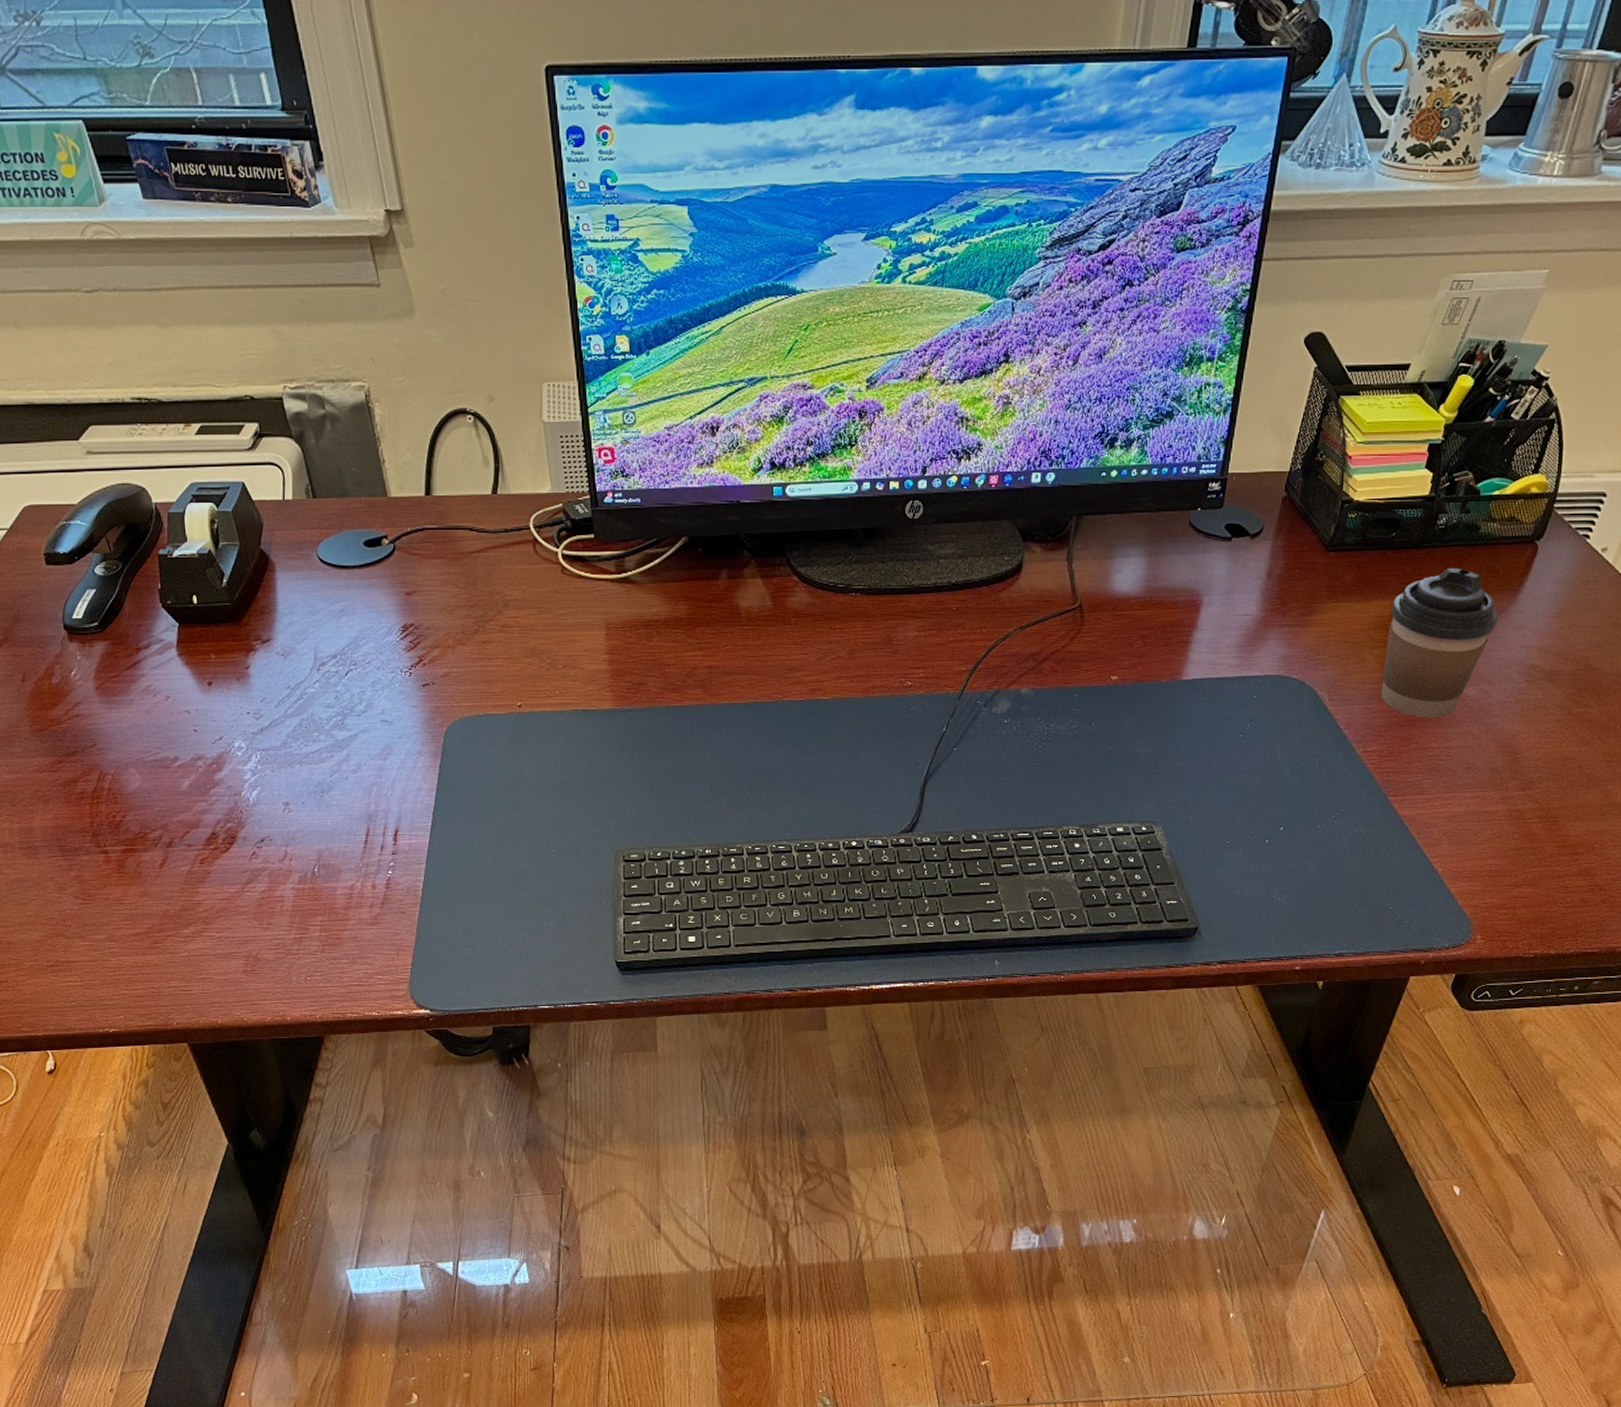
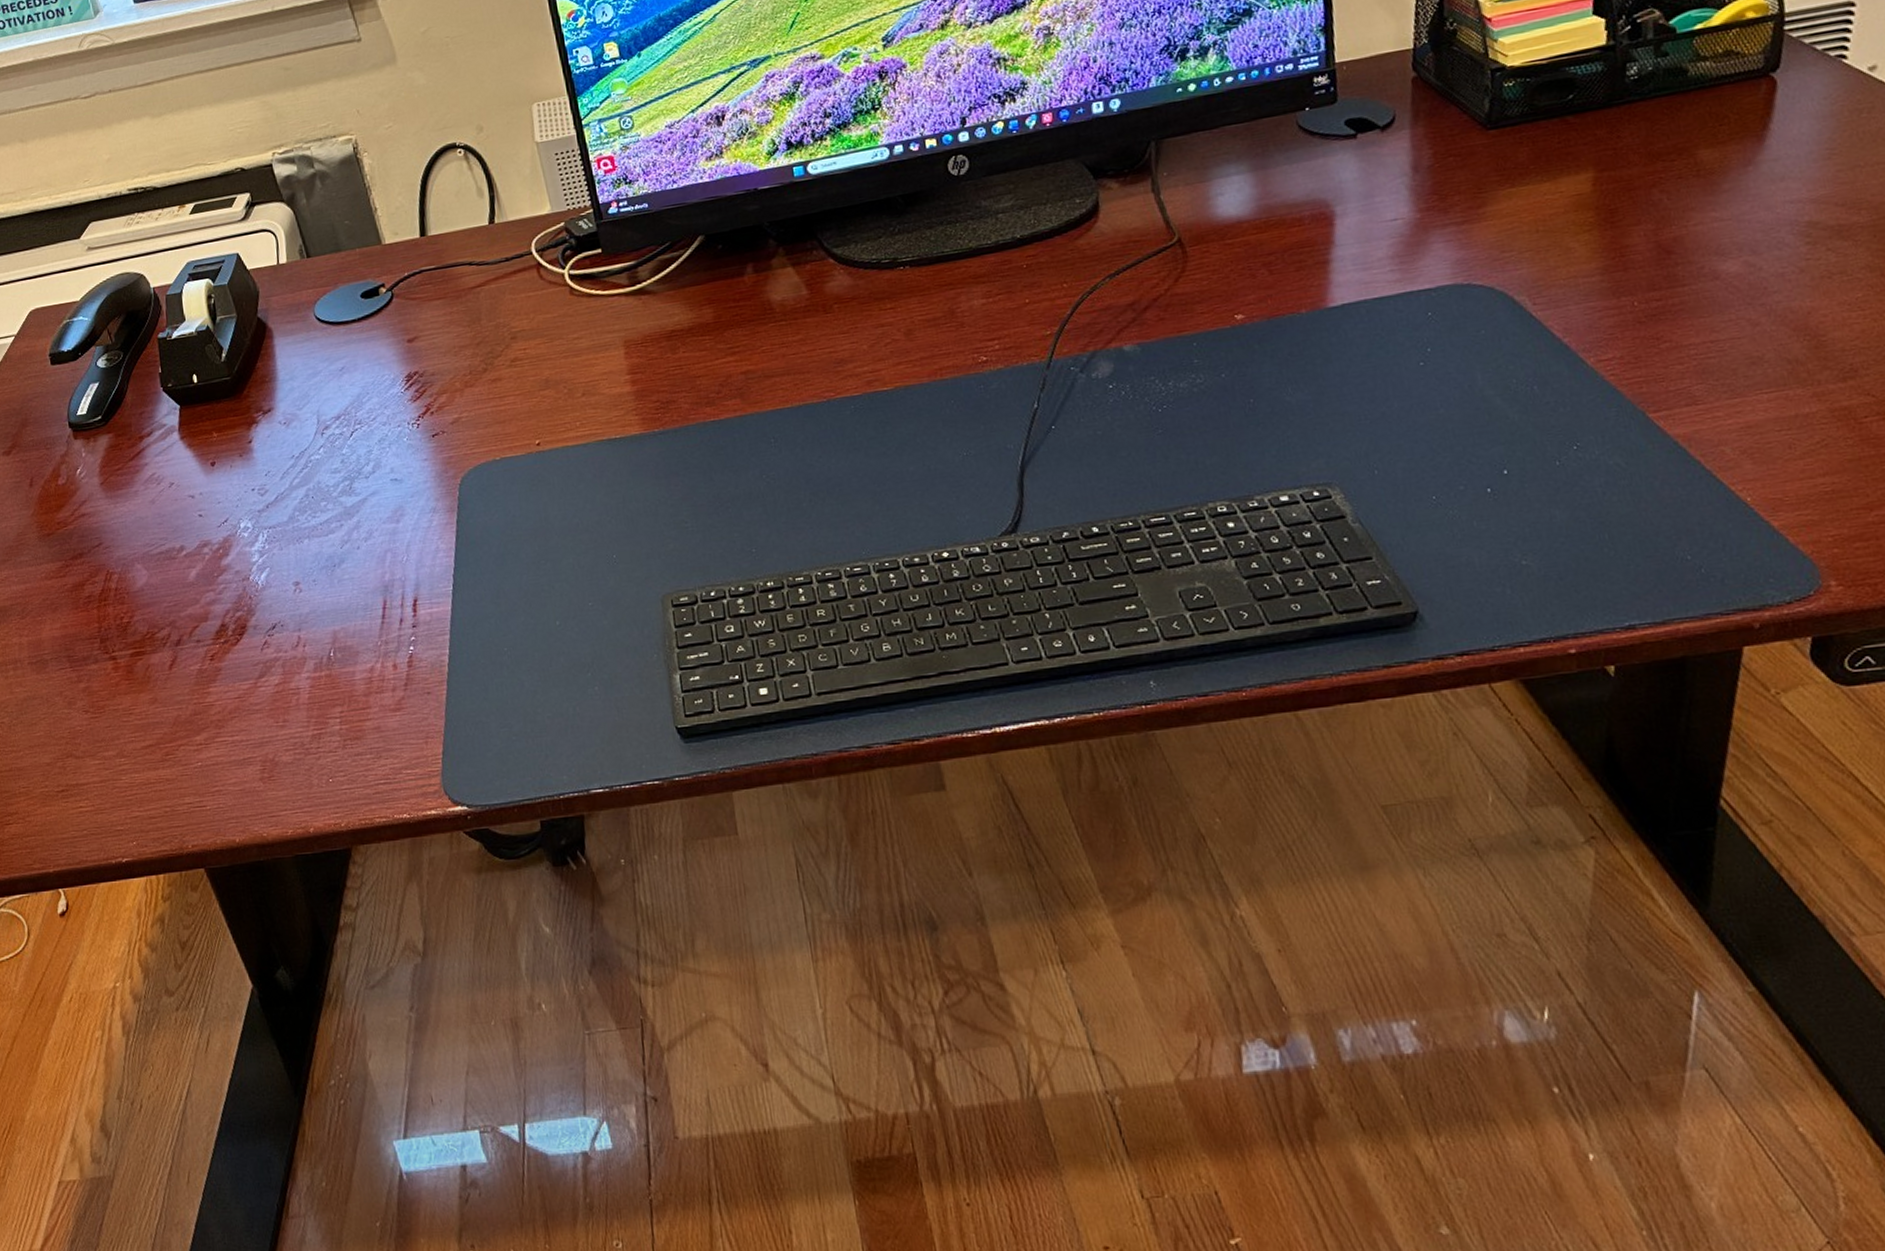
coffee cup: present [1381,567,1498,717] -> none [1590,121,1744,309]

